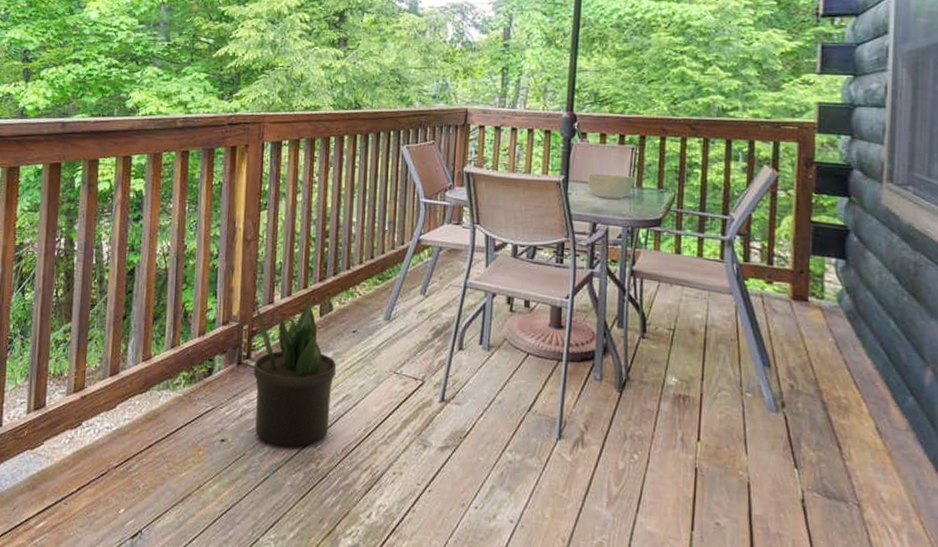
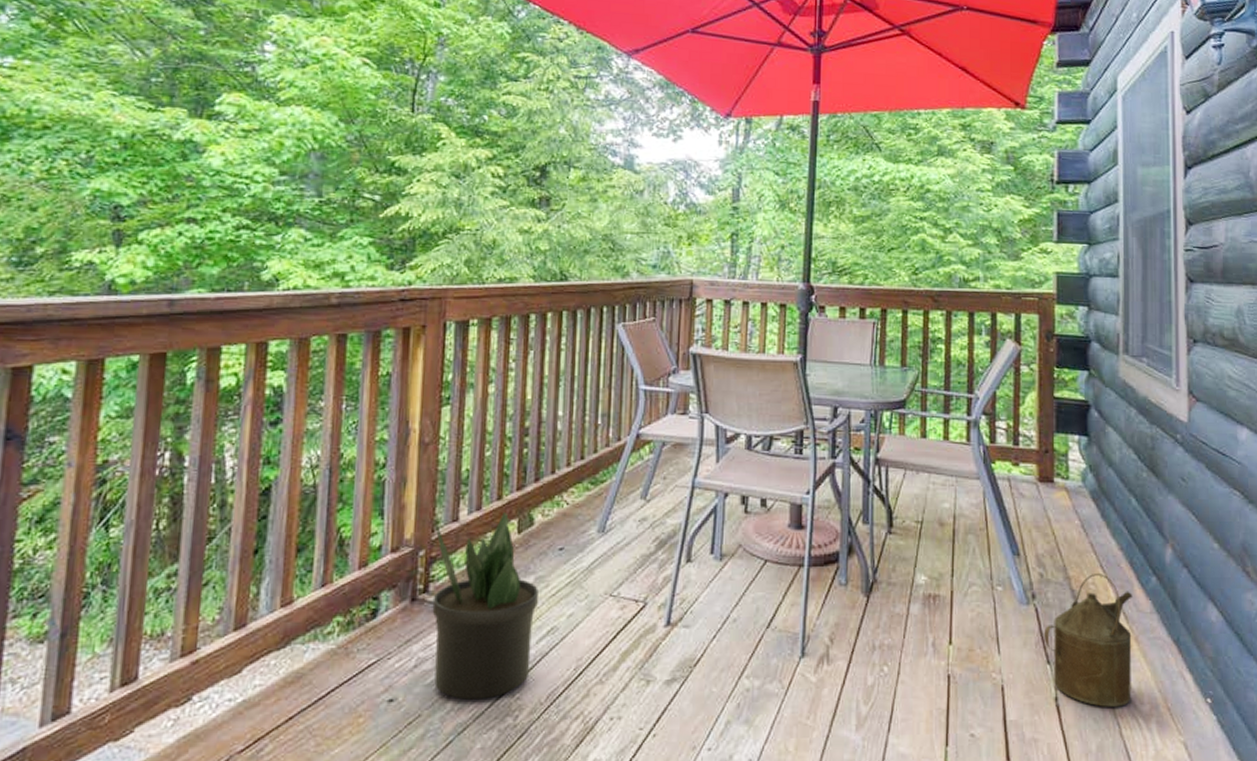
bowl: present [586,174,635,200] -> none [826,353,877,381]
watering can: none [792,389,887,515] -> present [1043,574,1133,707]

